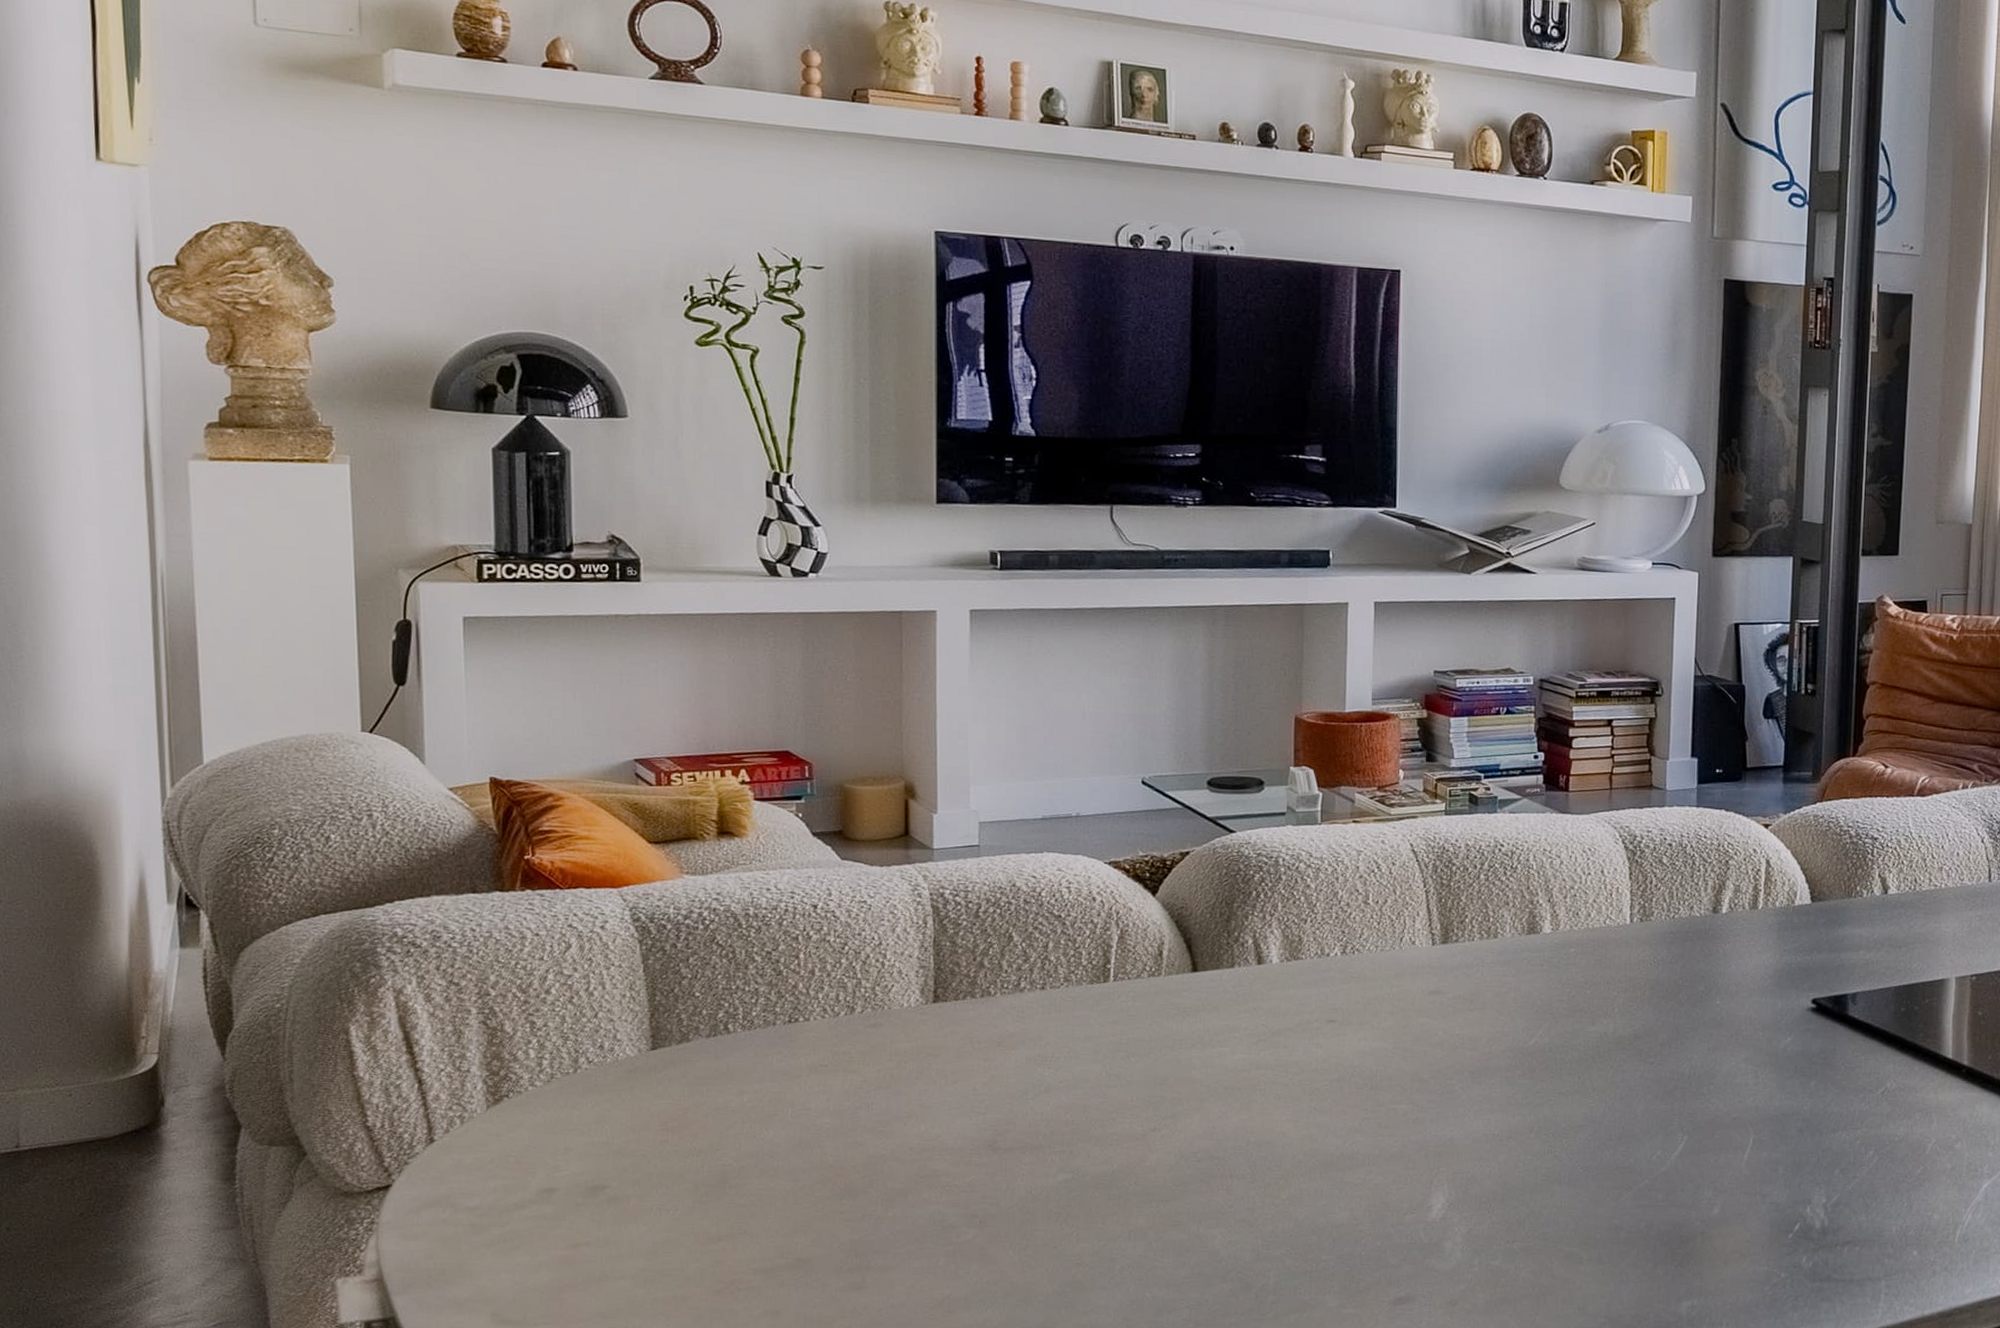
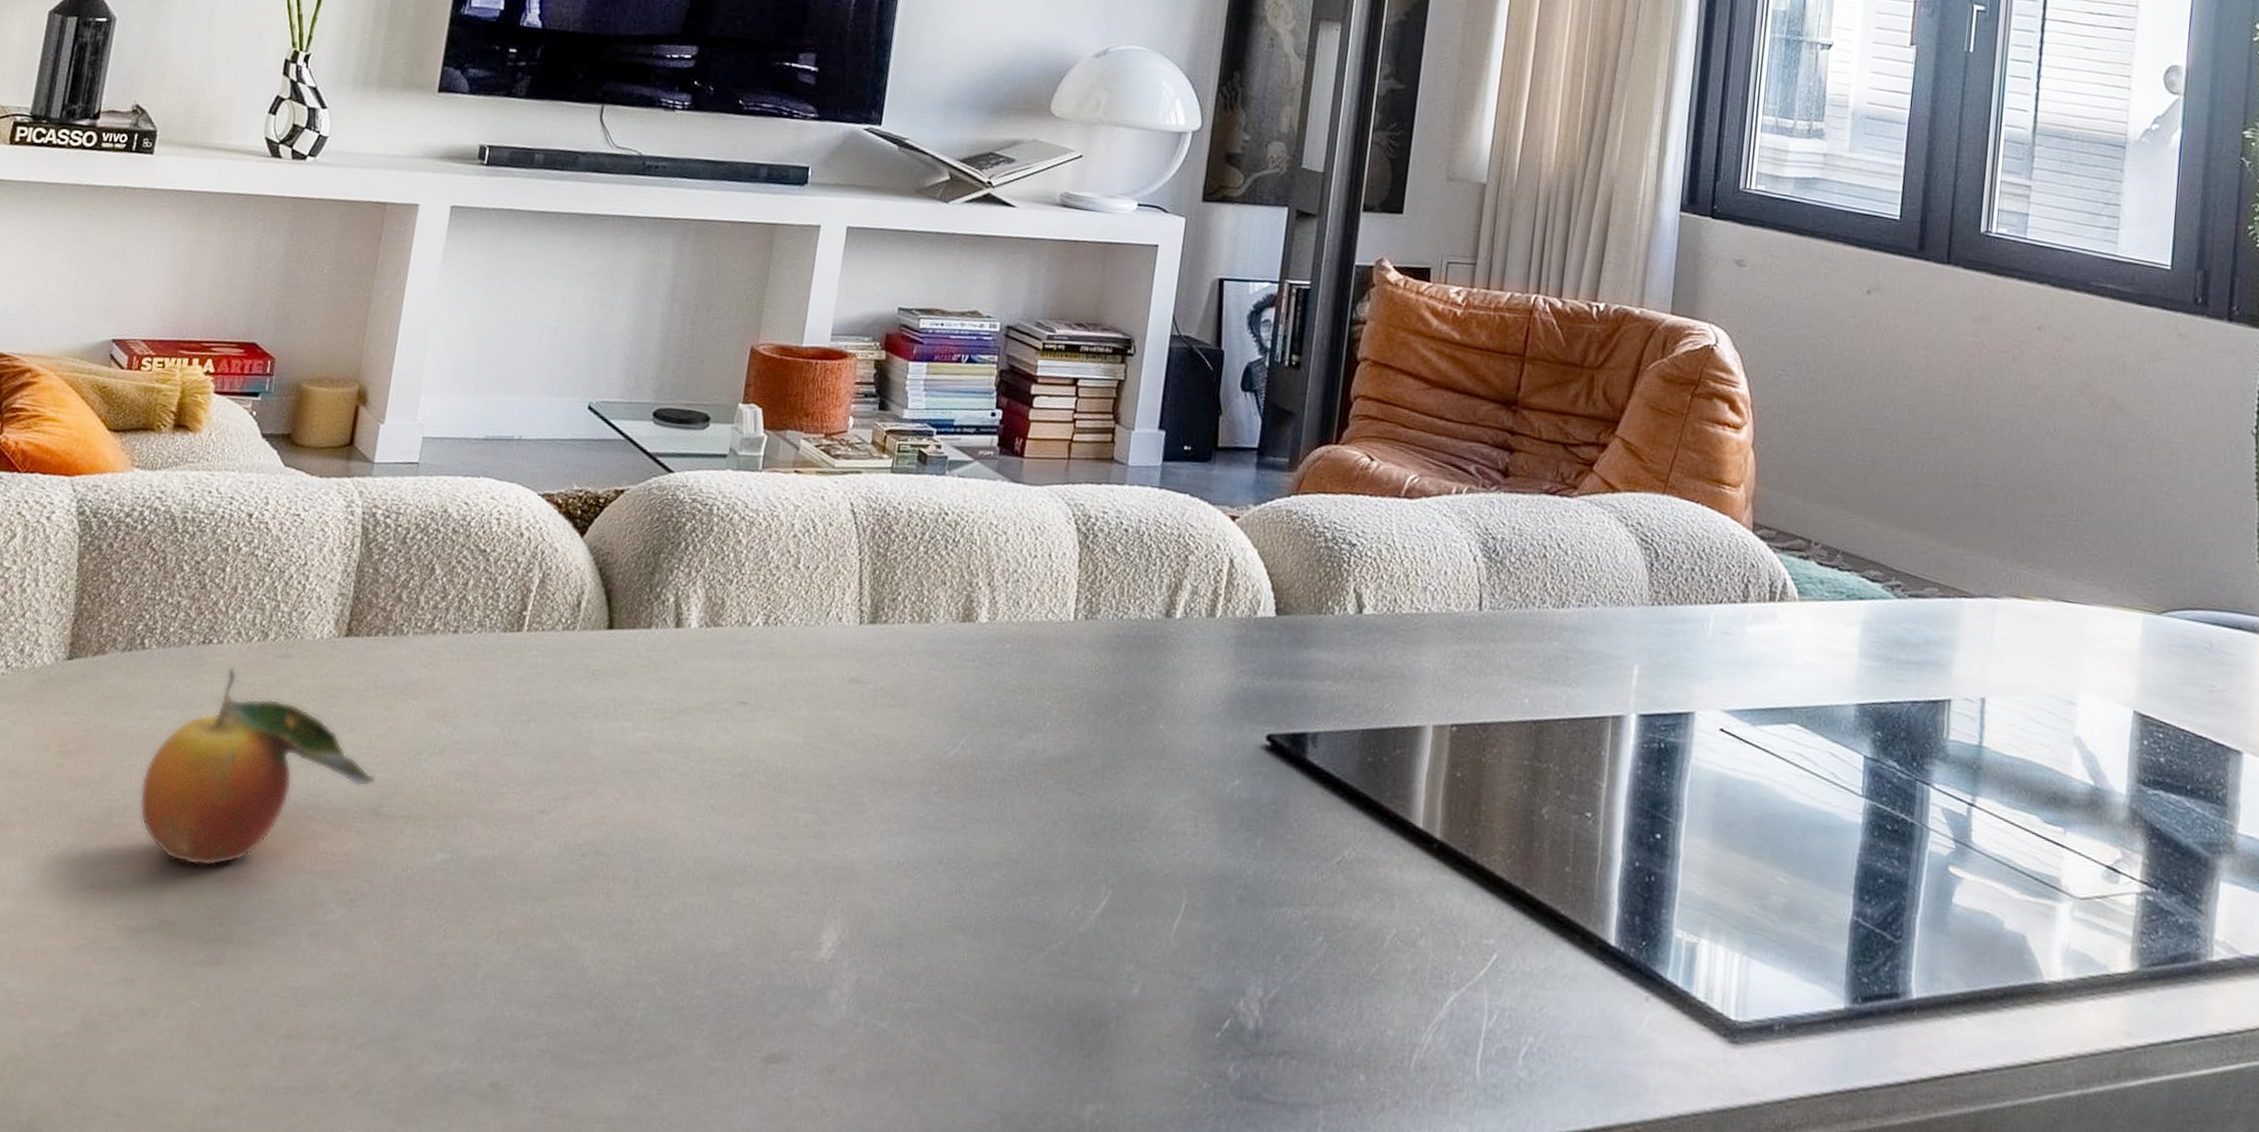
fruit: none [751,1040,987,1211] -> present [139,667,376,867]

